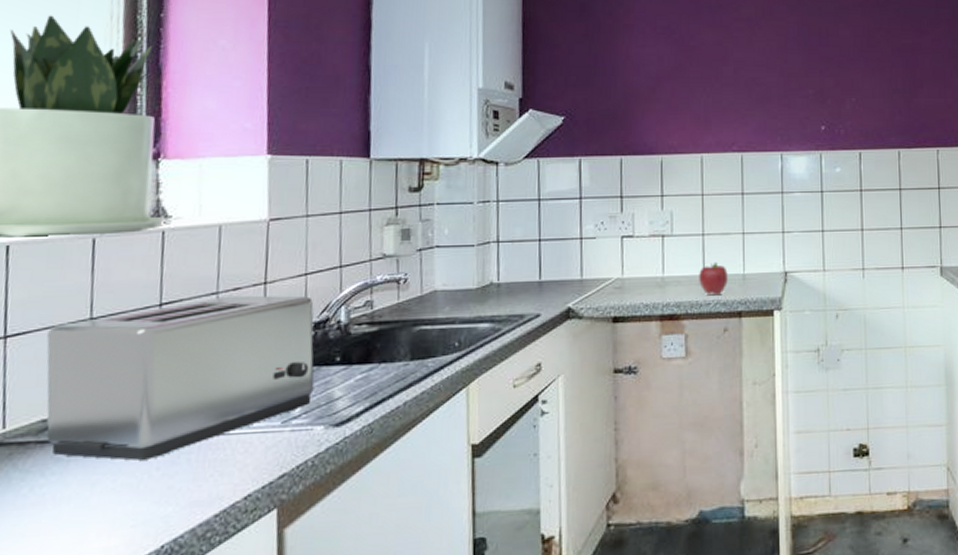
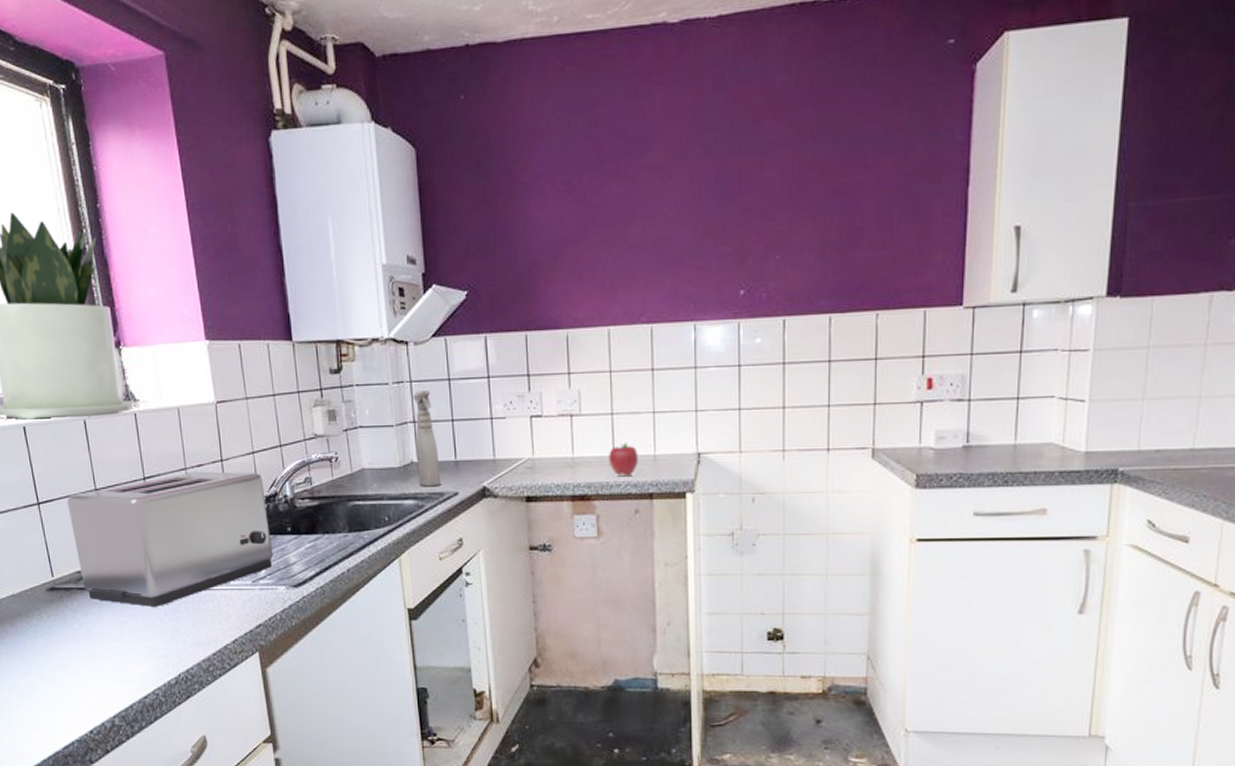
spray bottle: none [497,209,522,309] -> present [413,389,441,487]

